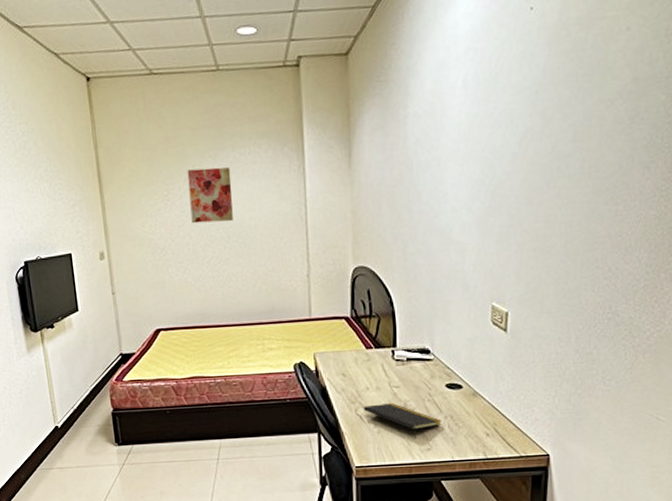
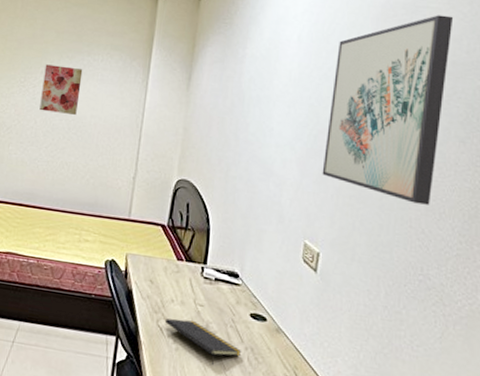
wall art: none [503,23,634,243] -> present [322,15,454,205]

